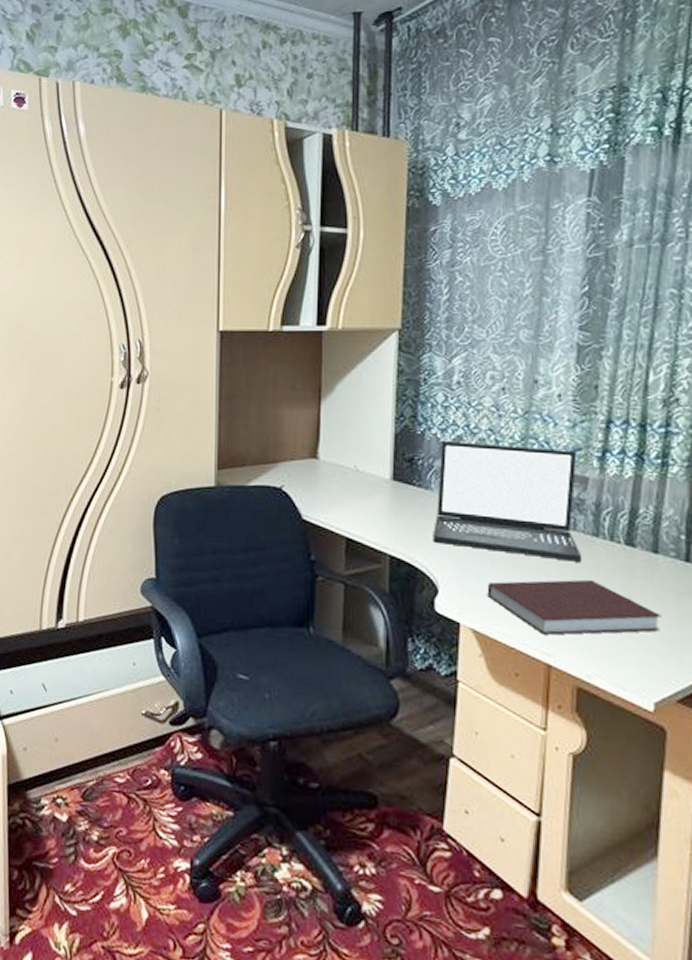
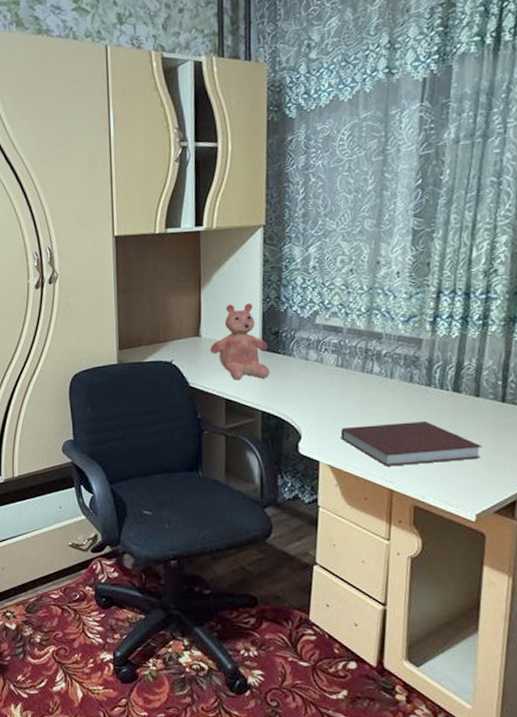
teddy bear: none [329,422,402,516] -> present [209,303,270,380]
laptop: present [433,440,583,562] -> none [296,315,418,407]

